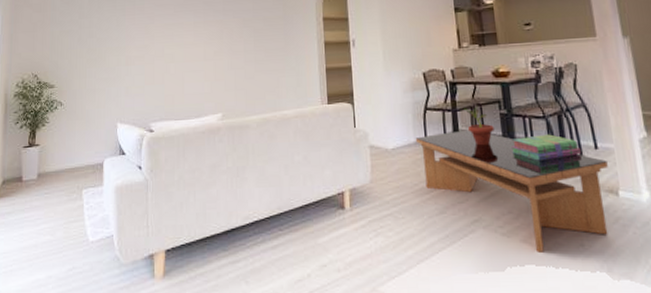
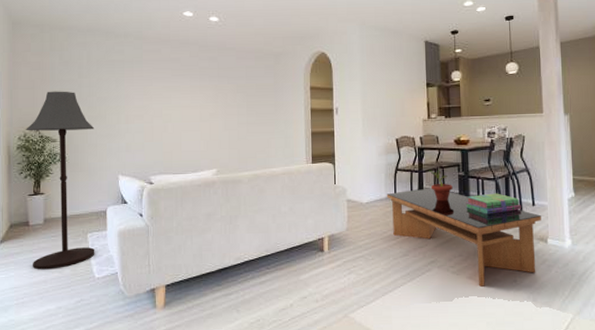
floor lamp: none [24,33,94,232] -> present [26,91,95,270]

